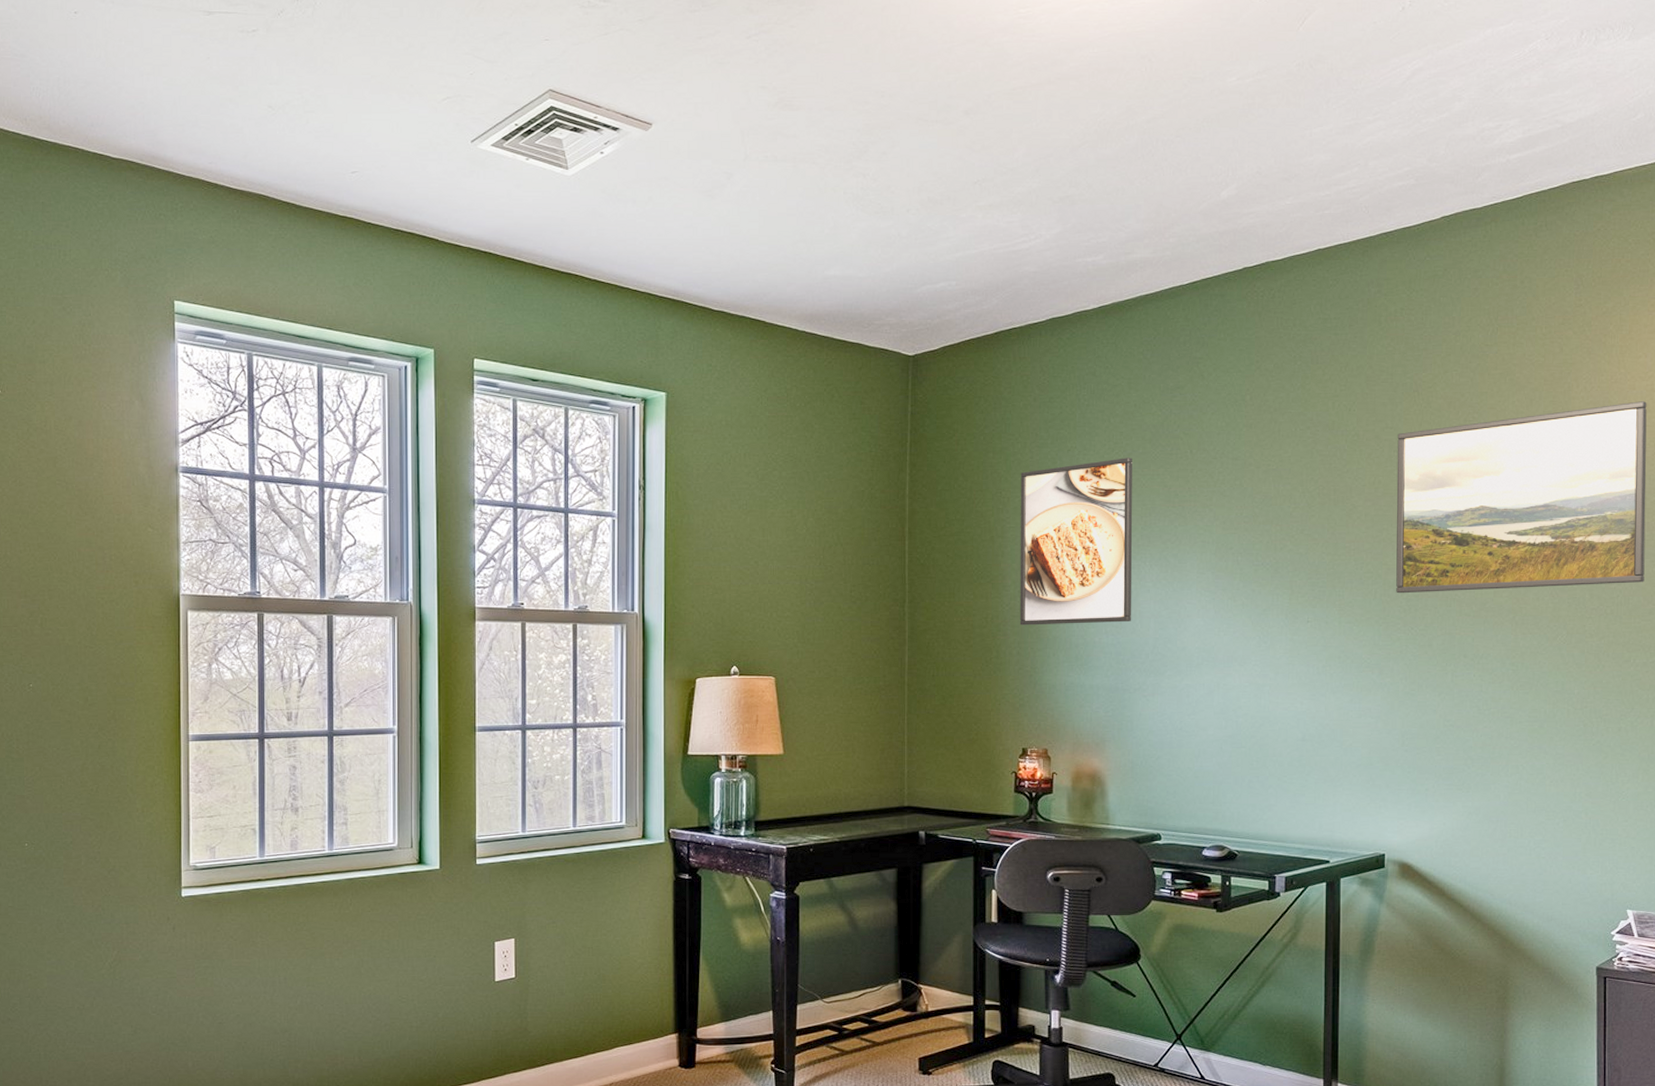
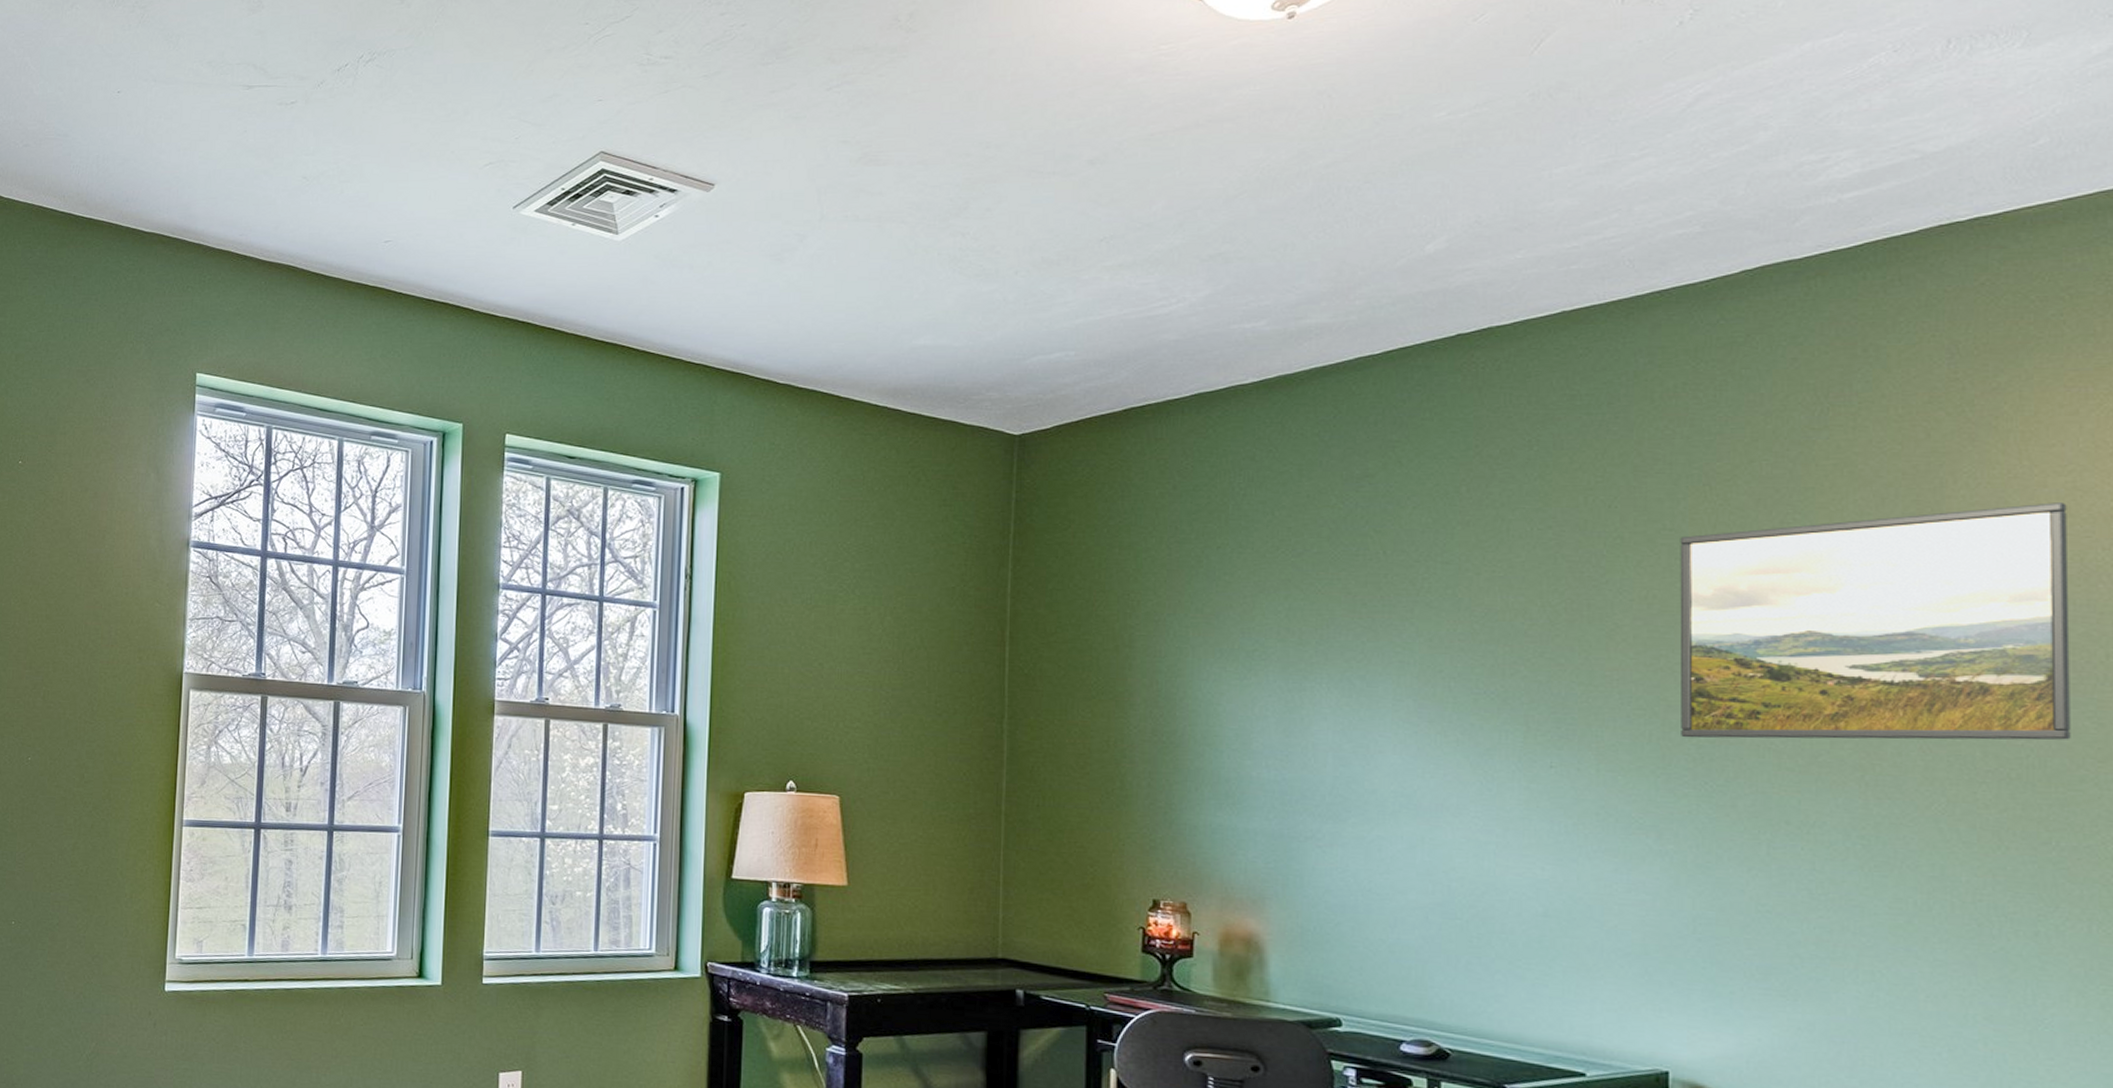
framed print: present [1019,458,1133,626] -> none [1151,558,1304,756]

